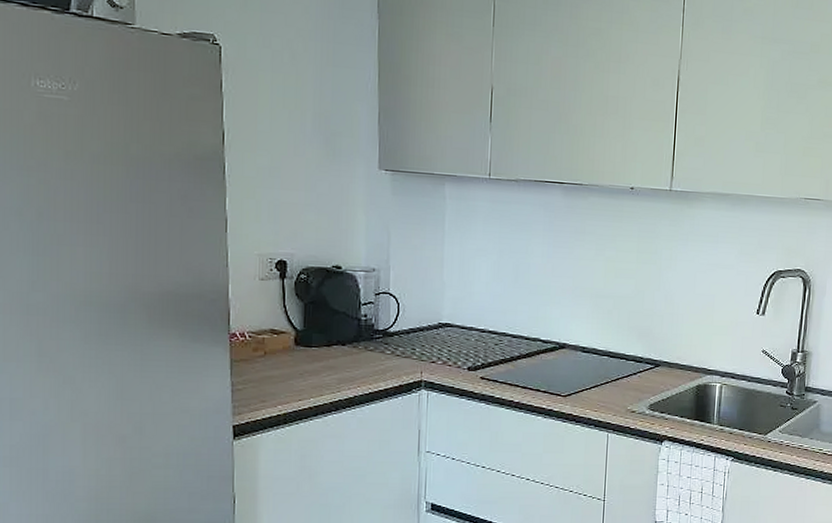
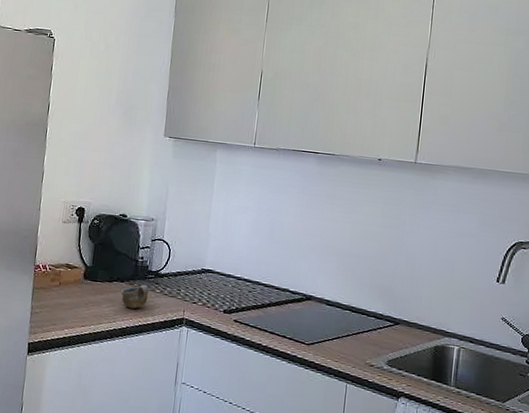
cup: none [343,346,378,375] -> present [121,284,149,309]

